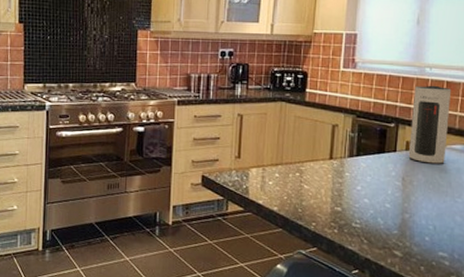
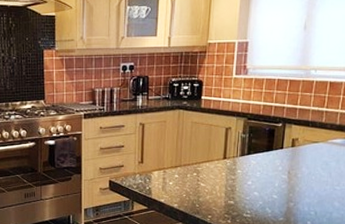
speaker: present [408,85,452,164] -> none [294,86,334,157]

